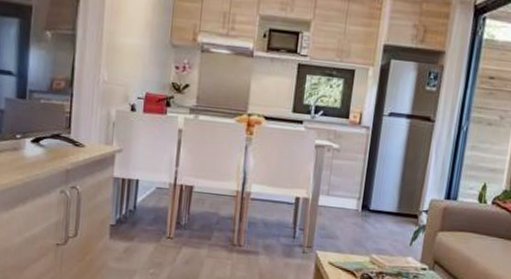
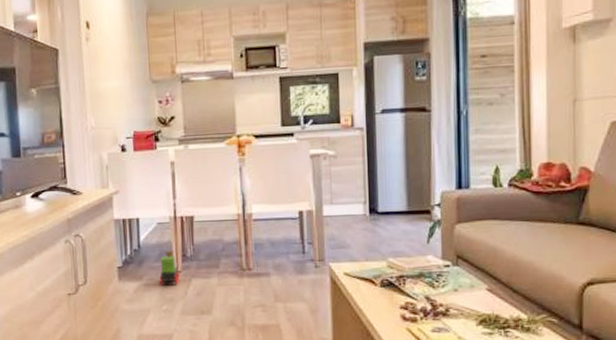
toy train: none [149,216,171,250] -> present [158,251,180,284]

